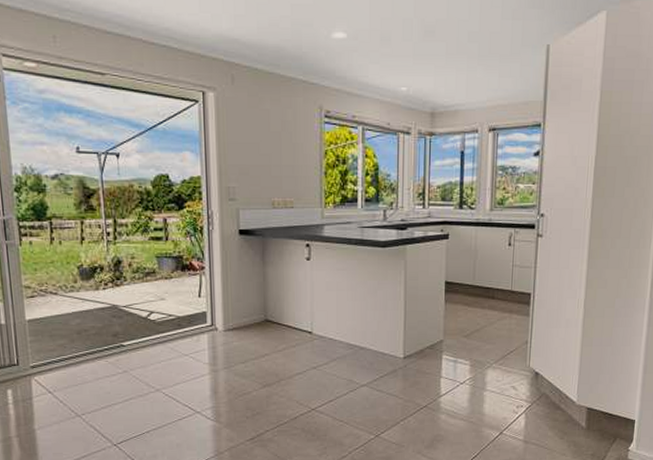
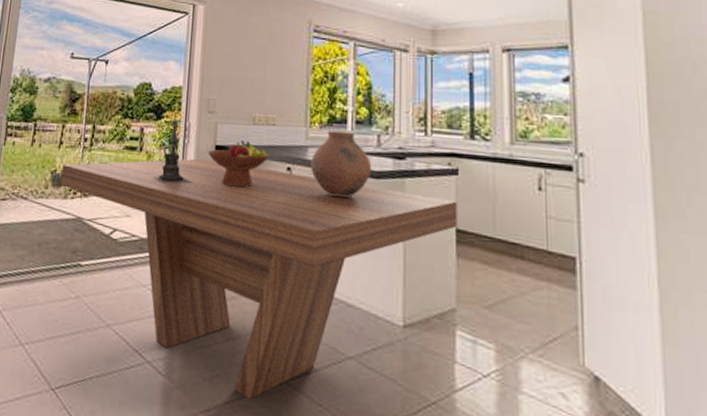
dining table: none [88,243,447,426] -> present [60,158,457,400]
candle holder: none [181,200,220,268] -> present [152,110,192,184]
fruit bowl: none [232,223,290,265] -> present [208,140,270,188]
vase: none [327,209,379,266] -> present [311,131,372,198]

